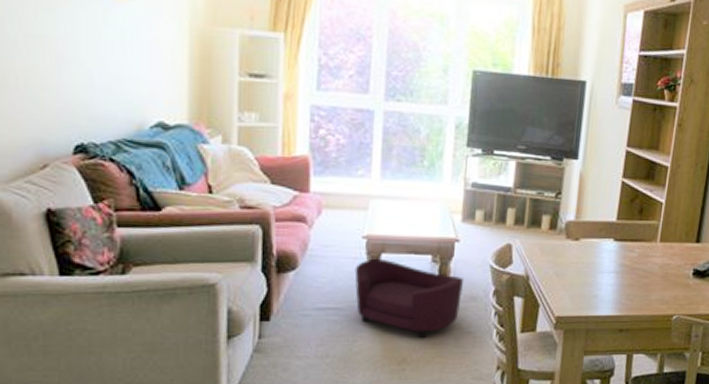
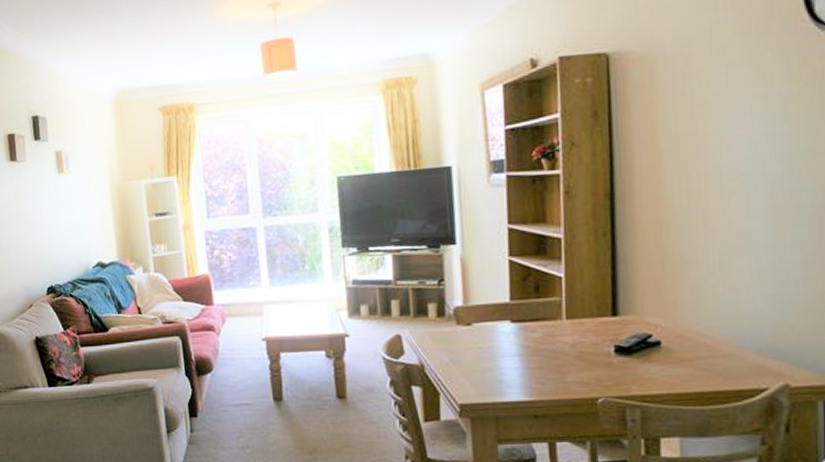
dog bed: present [354,258,465,339] -> none [259,357,360,430]

